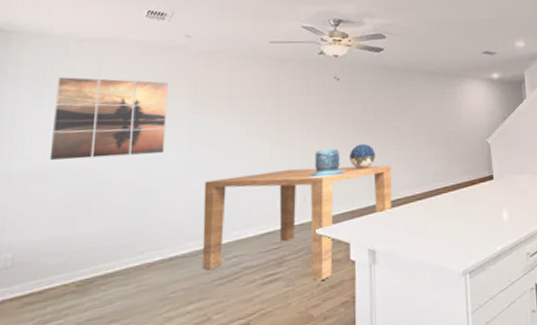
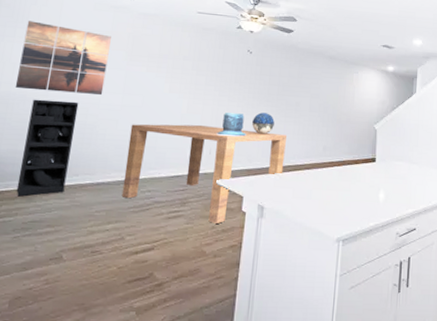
shelving unit: none [64,165,136,293] -> present [16,99,79,197]

